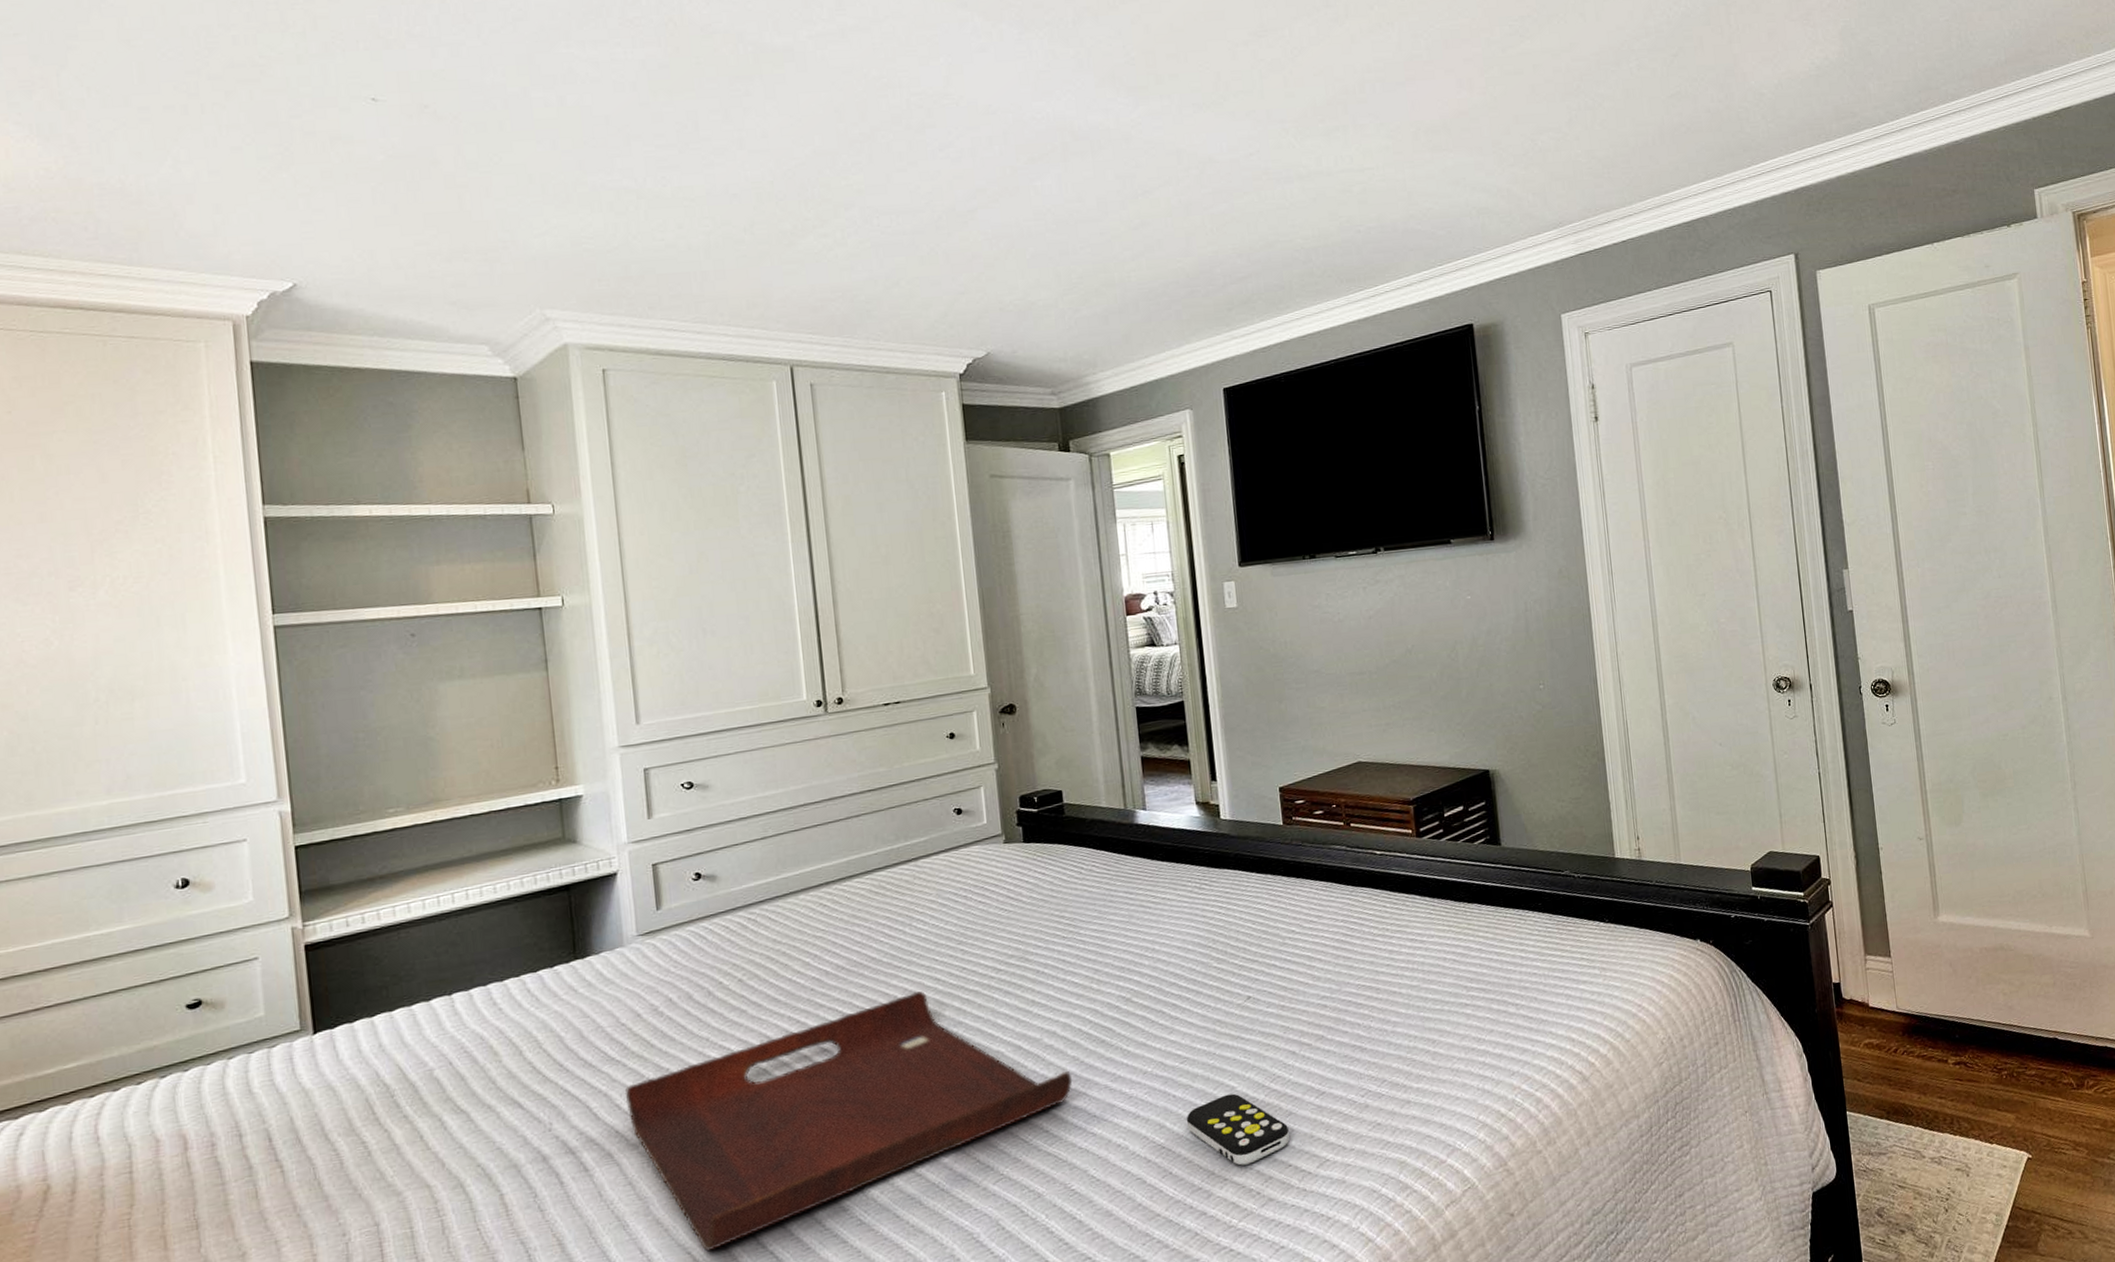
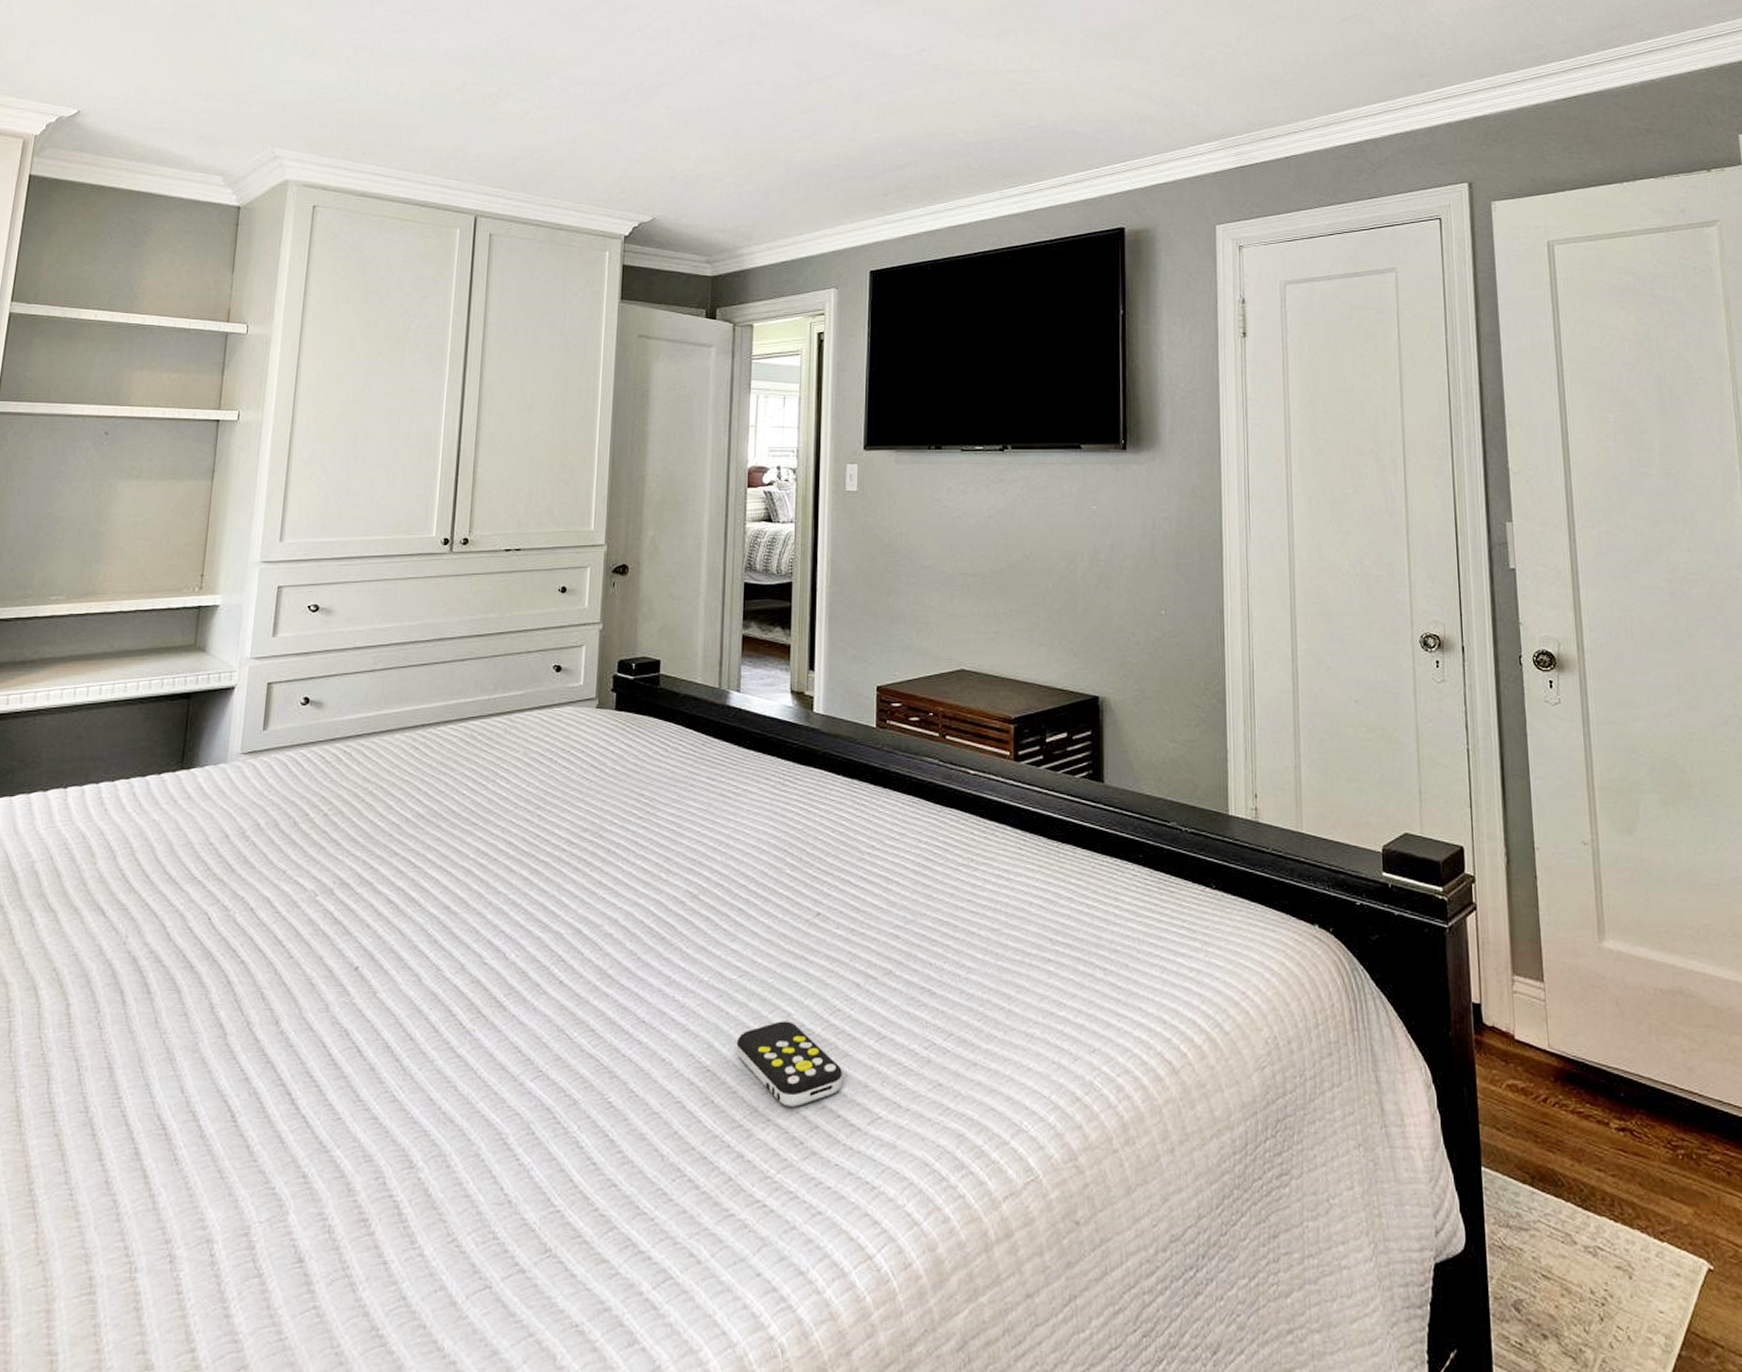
serving tray: present [624,991,1073,1252] -> none [198,854,627,1103]

